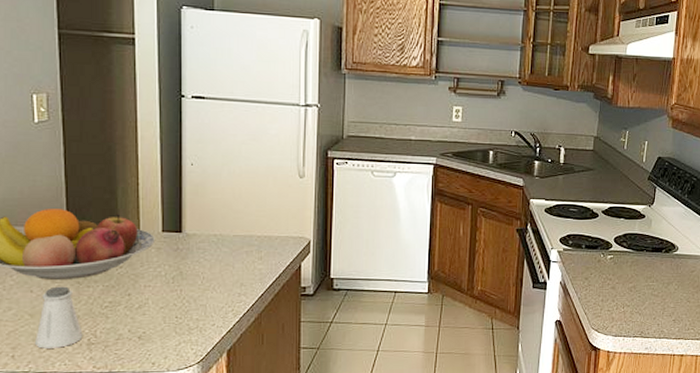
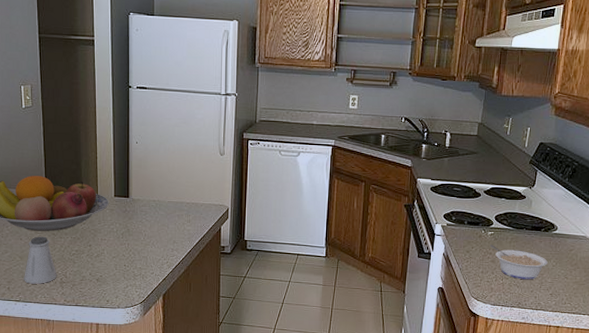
legume: none [609,270,670,307] -> present [489,245,548,280]

